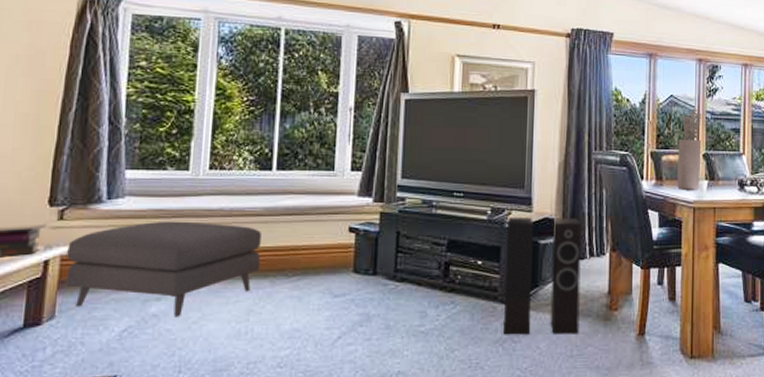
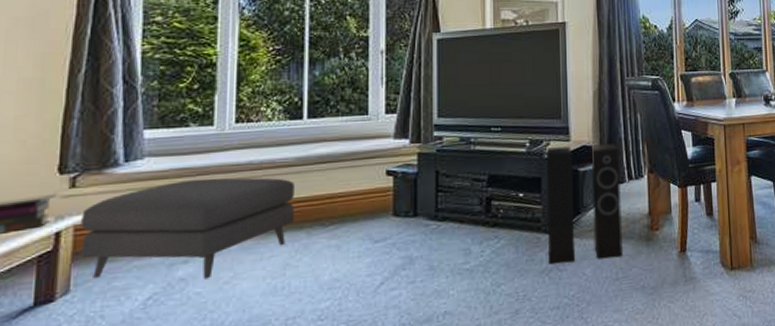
vase: present [677,107,702,190] -> none [705,29,729,109]

